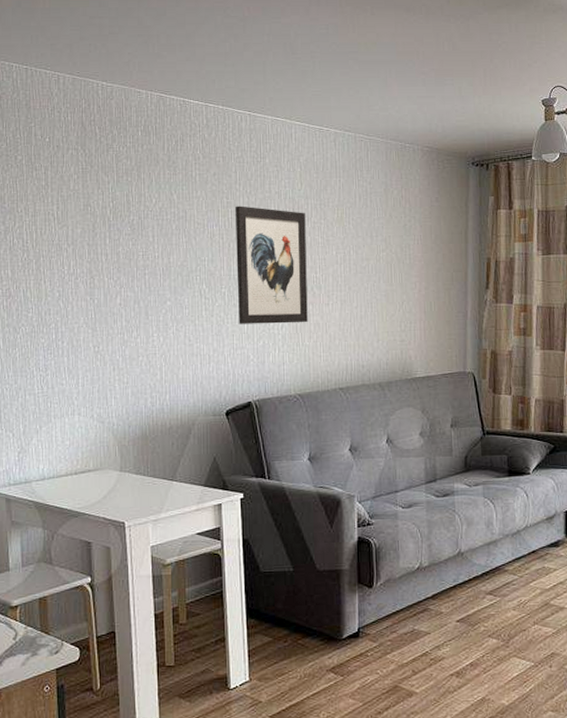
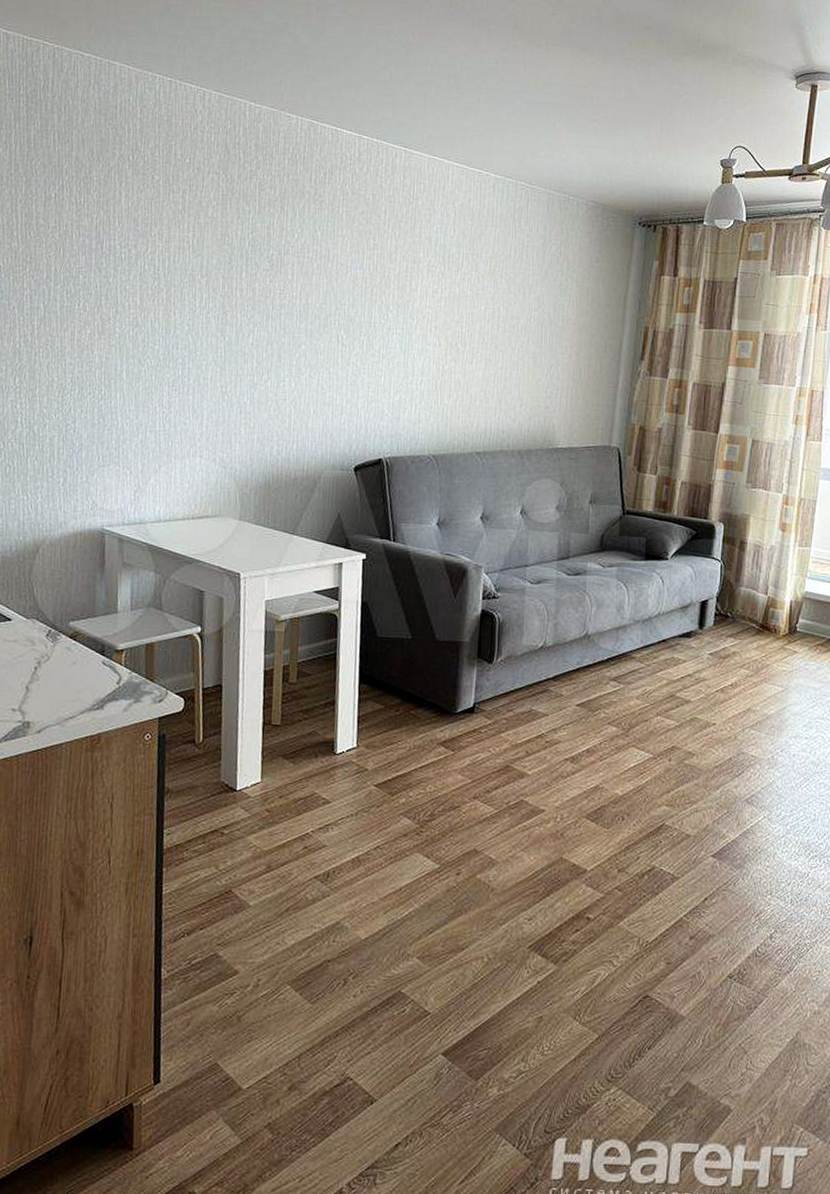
wall art: present [235,206,308,324] -> none [376,248,456,380]

